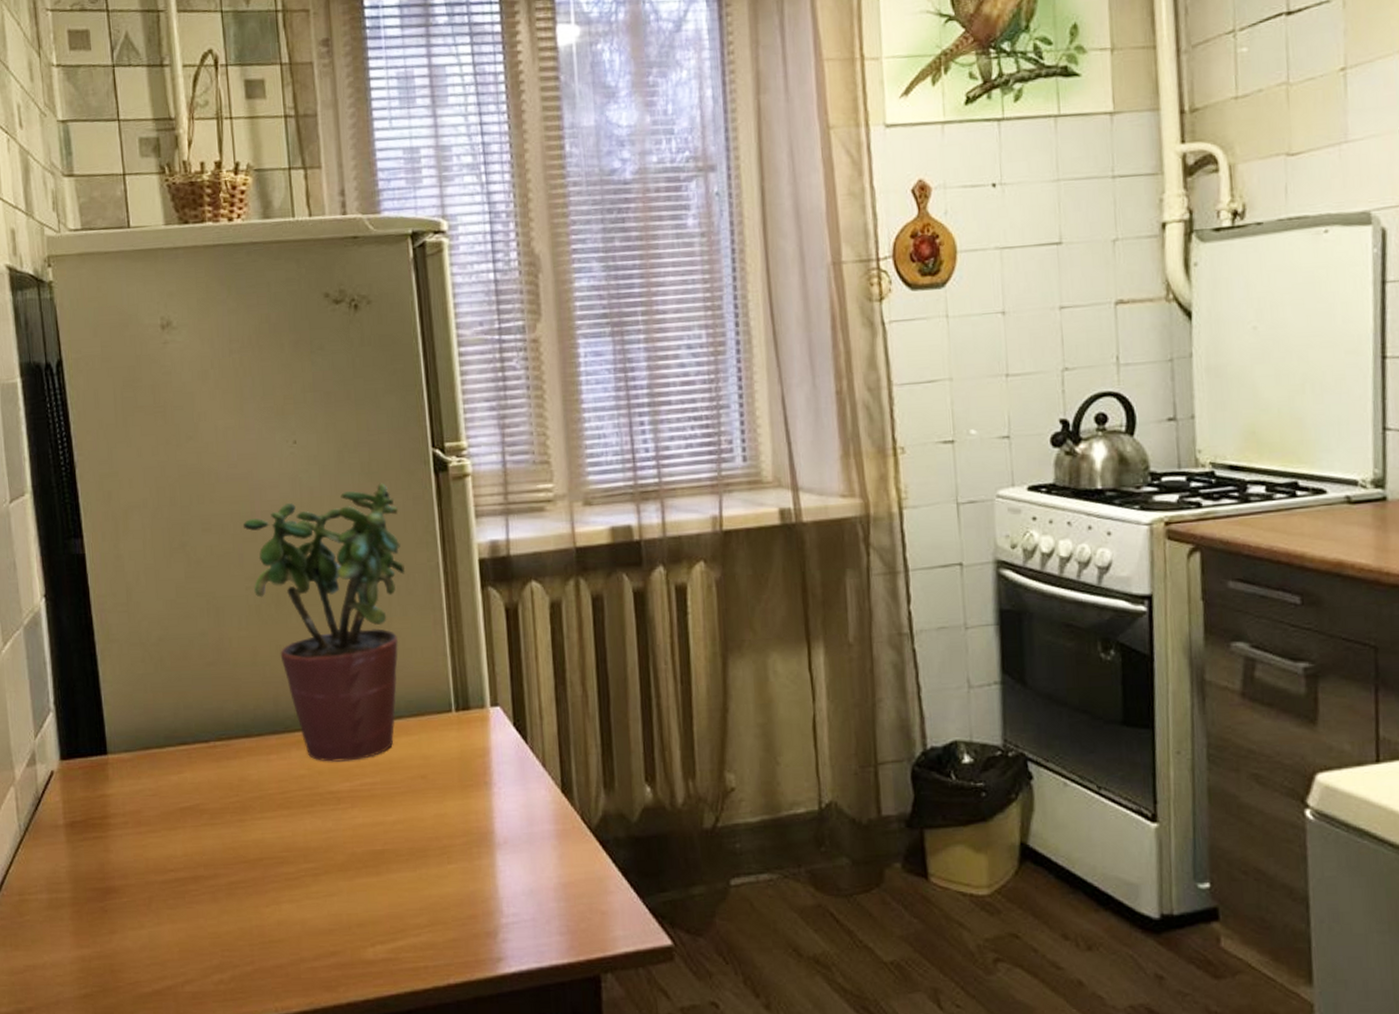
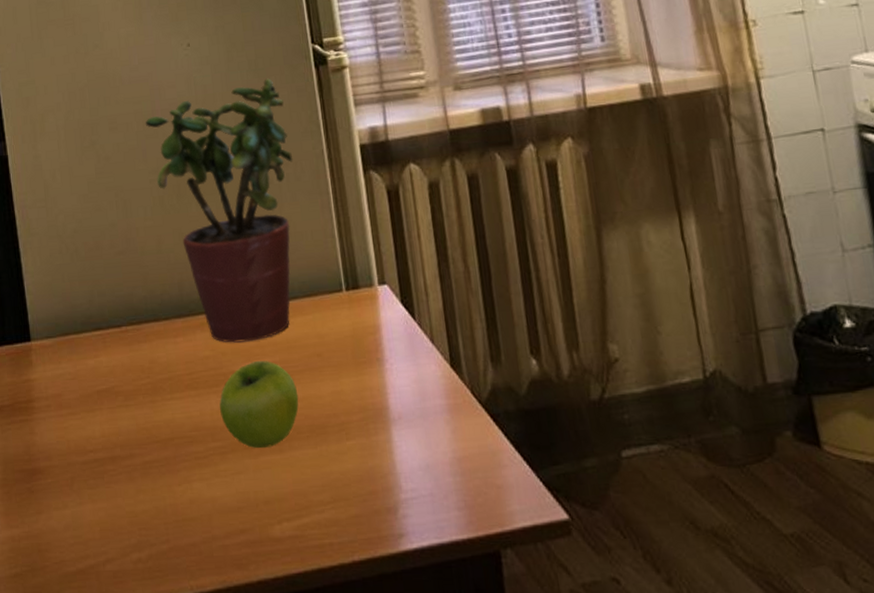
fruit: none [314,781,399,870] -> present [219,361,299,448]

